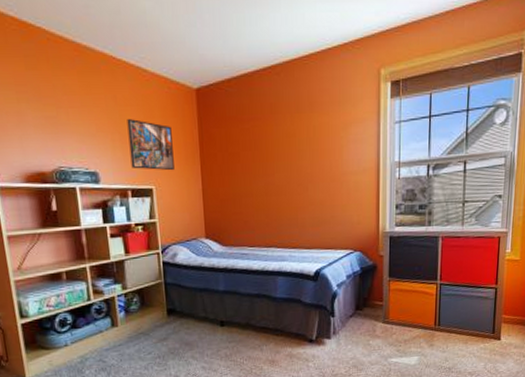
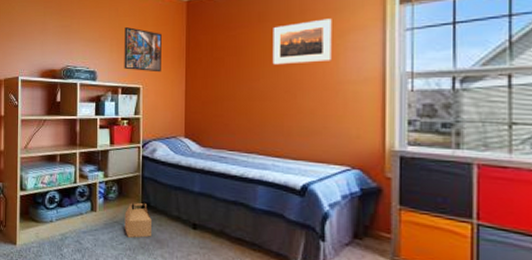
cardboard box: none [150,310,180,346] -> present [124,202,151,238]
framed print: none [284,111,337,159] -> present [272,18,332,65]

